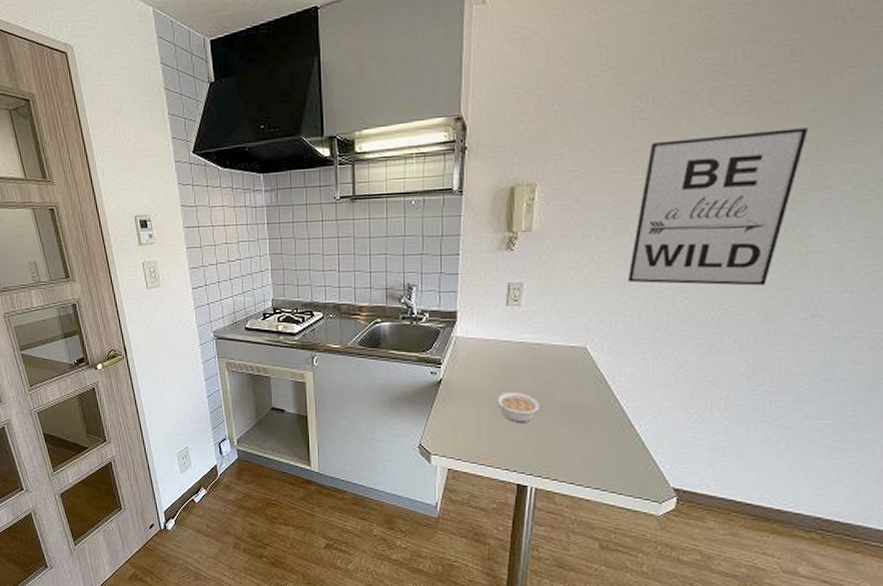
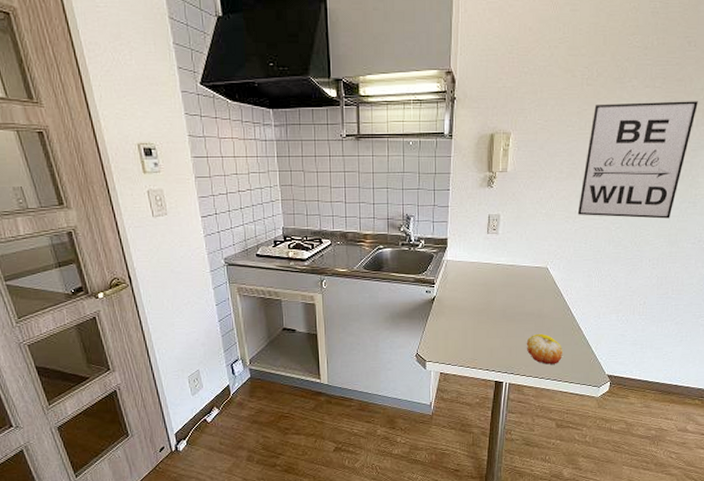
legume: present [497,391,541,424] -> none [480,305,513,331]
fruit: none [558,429,609,469] -> present [526,333,563,365]

